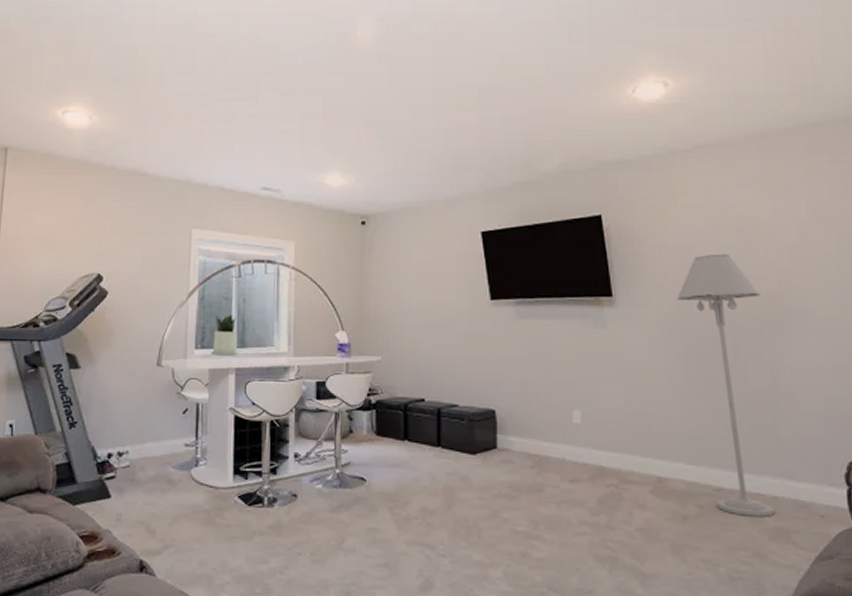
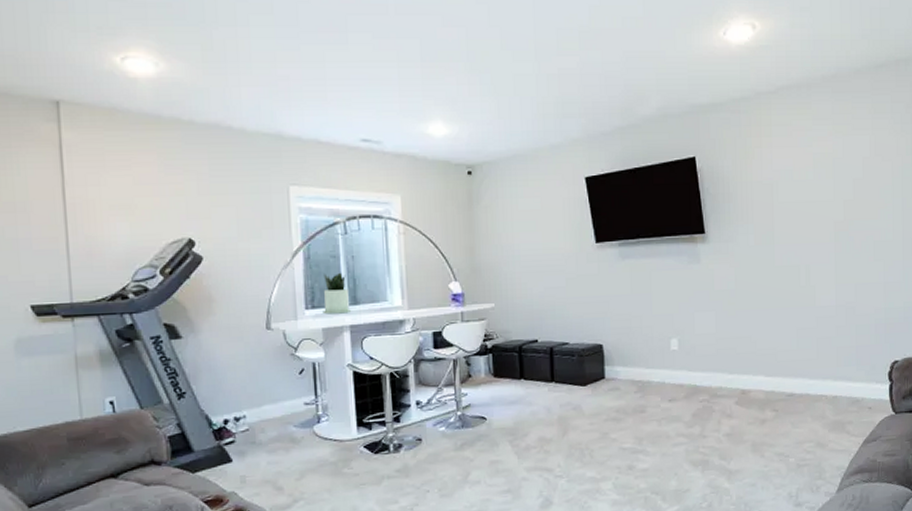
floor lamp: present [677,254,775,517] -> none [760,189,834,415]

